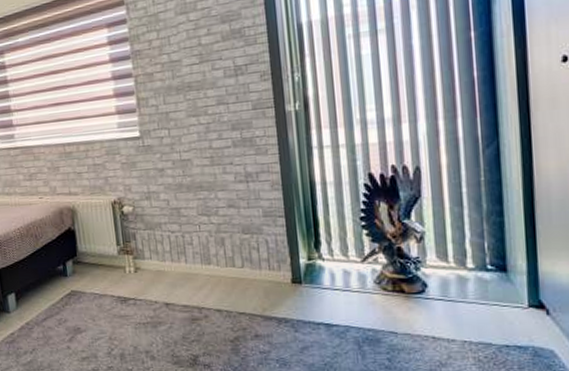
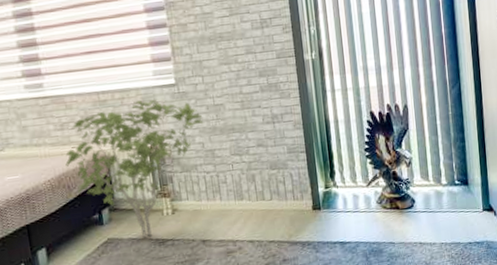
shrub: none [33,152,171,295] -> present [65,99,205,239]

